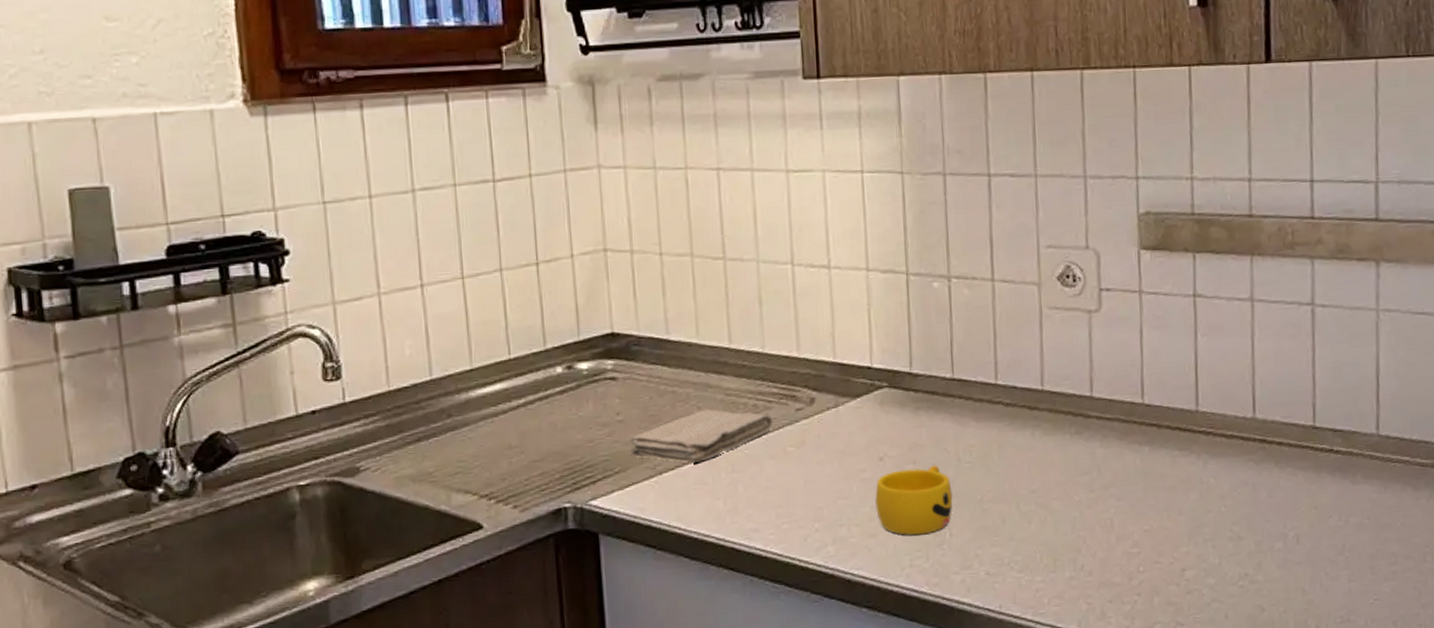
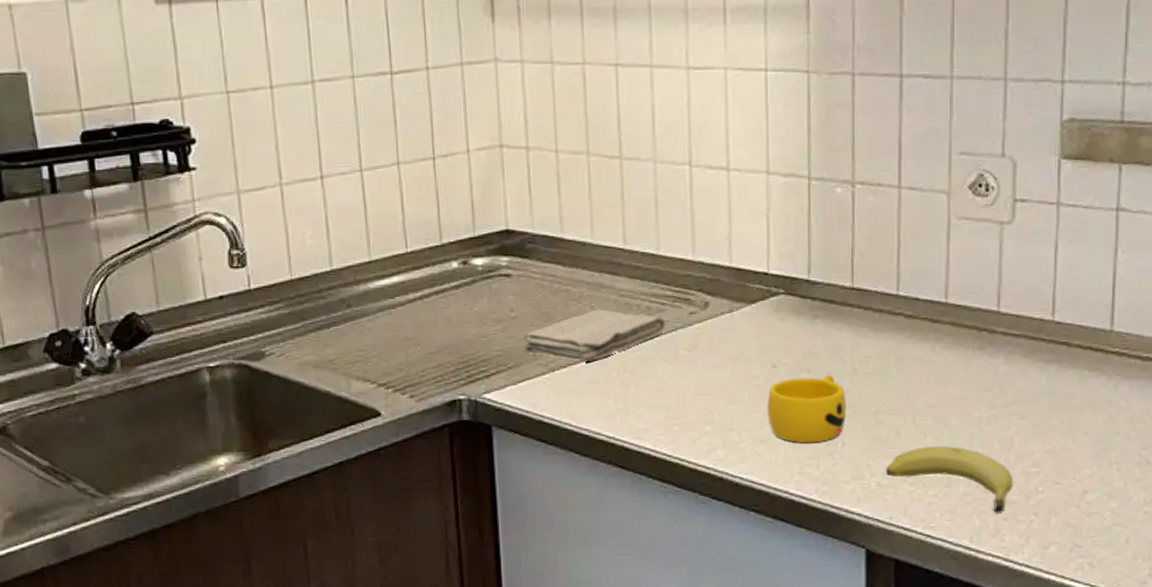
fruit: none [994,531,1116,597] -> present [886,446,1013,514]

